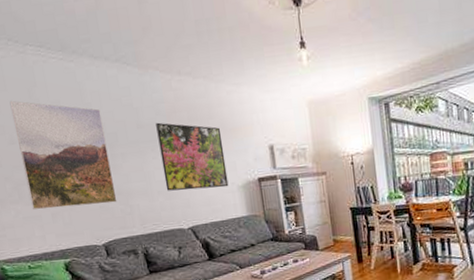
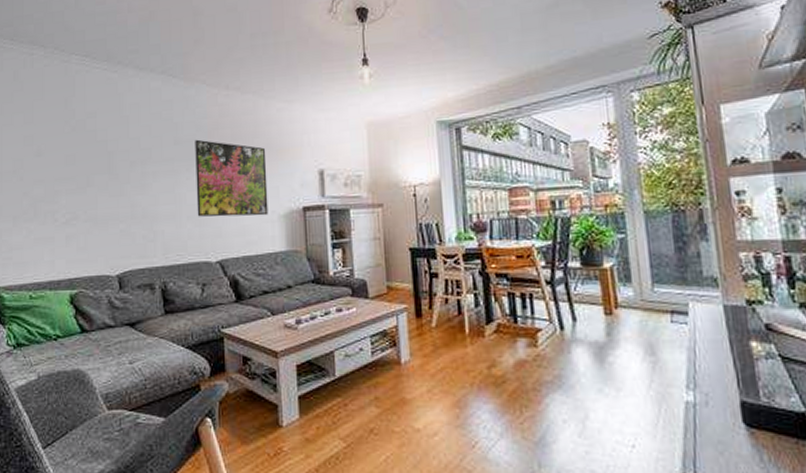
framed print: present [9,100,118,210] -> none [44,110,141,231]

